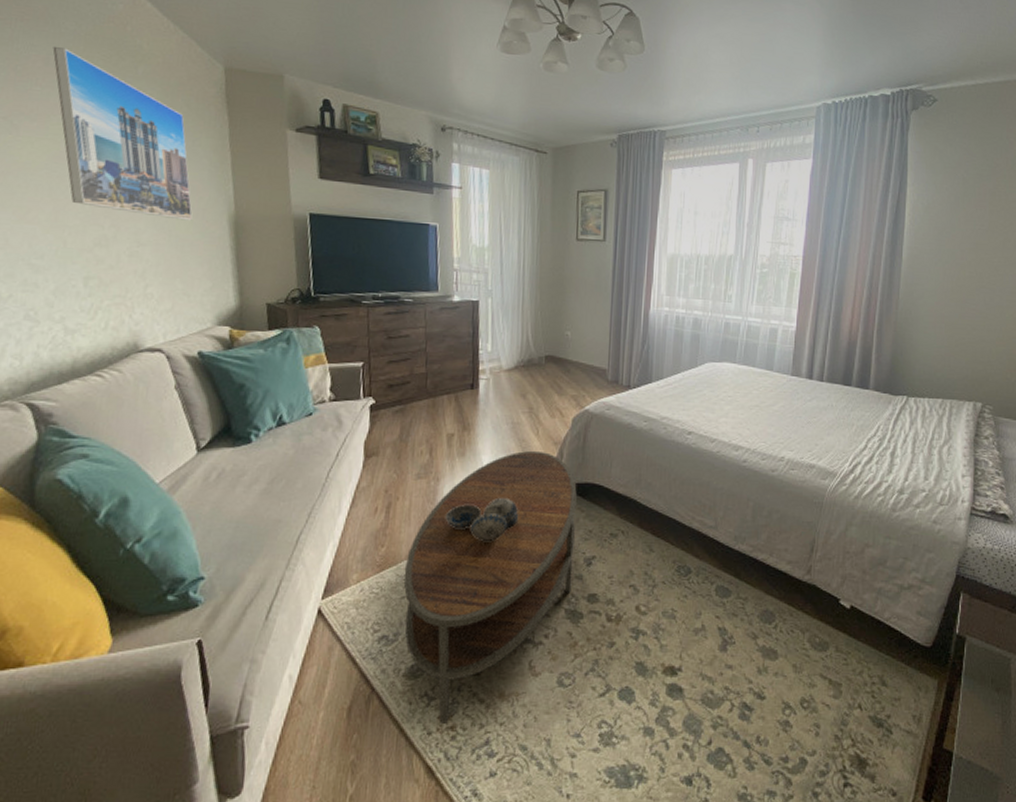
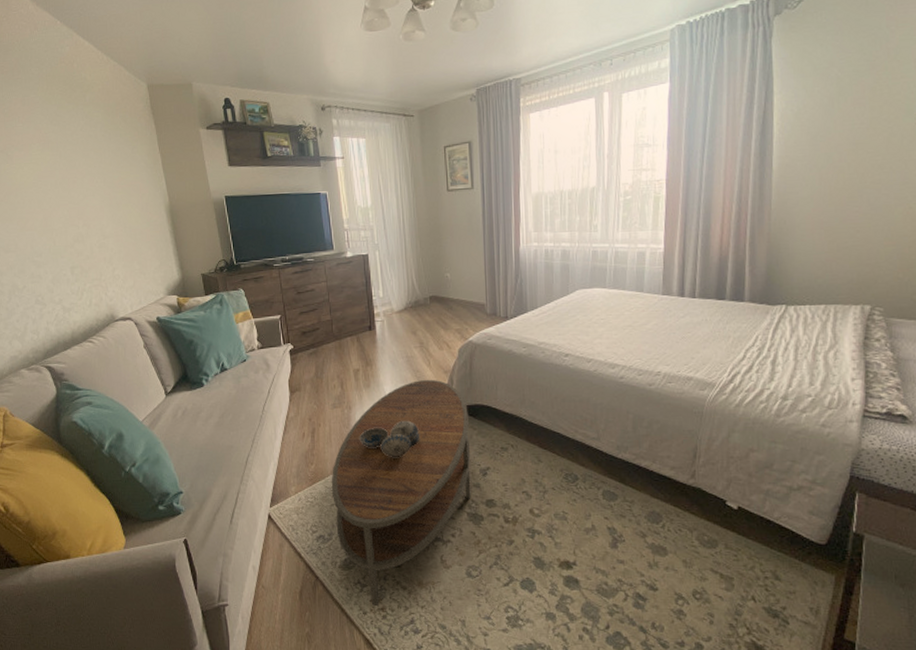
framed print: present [53,46,193,221] -> none [26,89,139,214]

